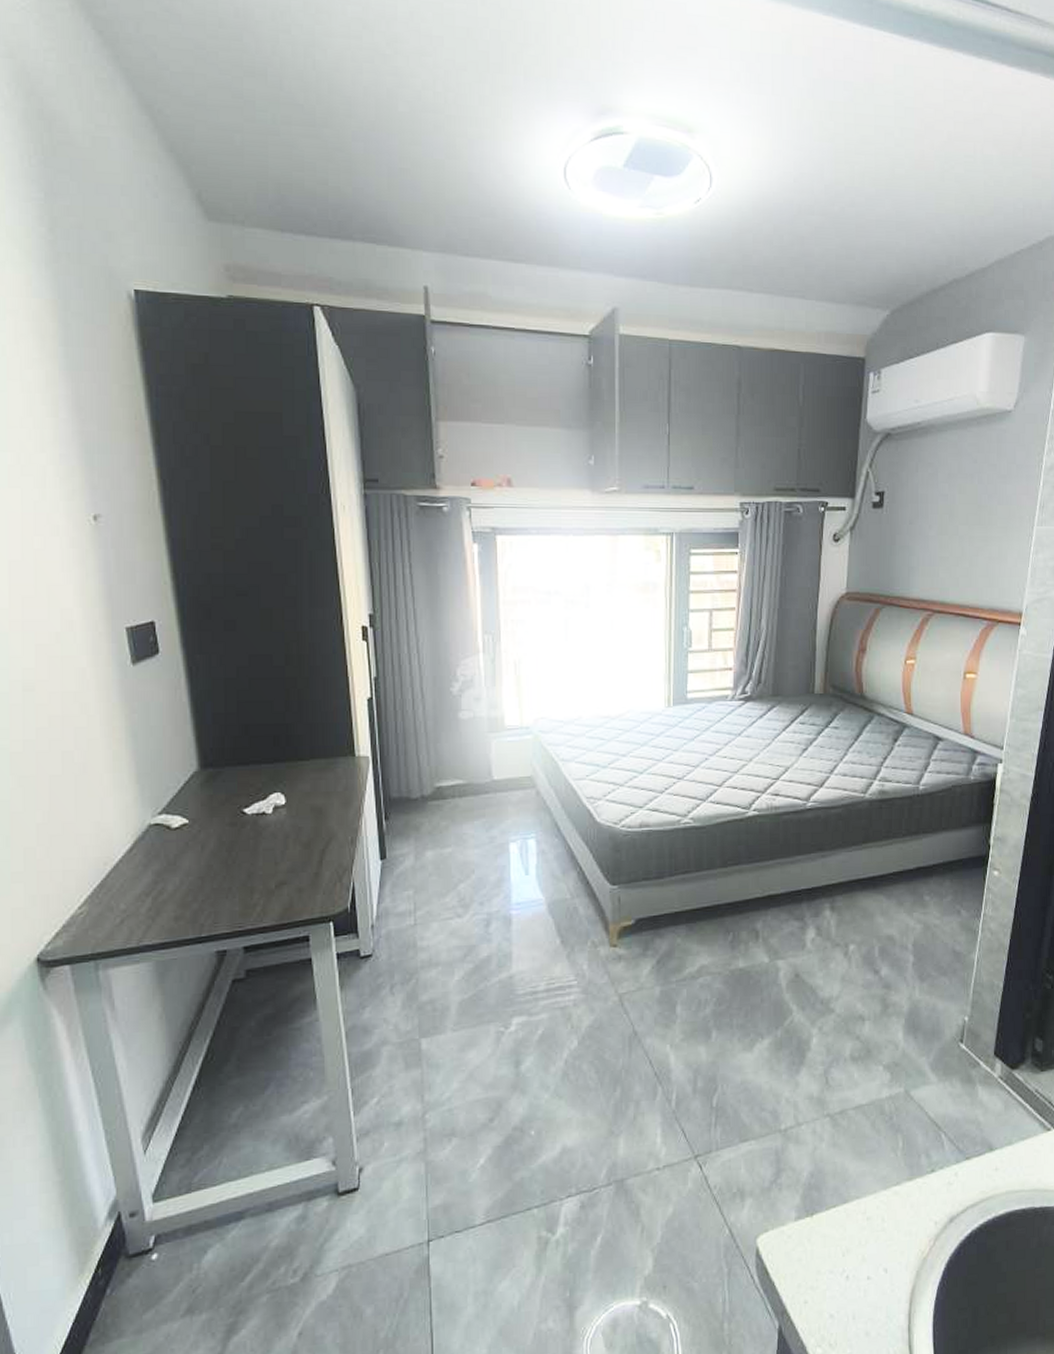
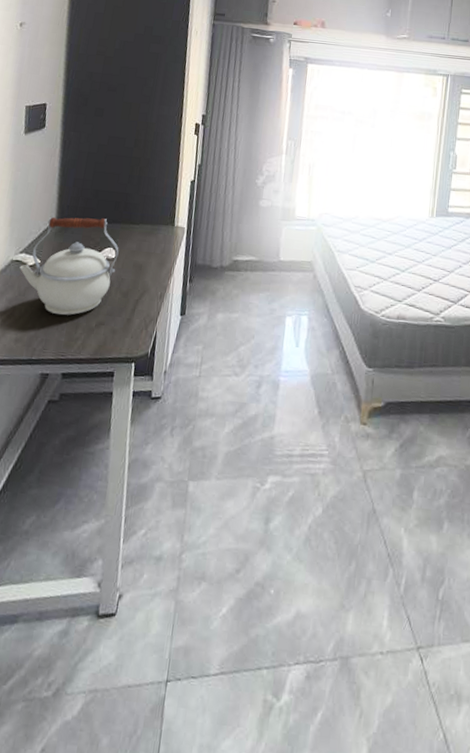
kettle: none [162,758,289,881] -> present [19,217,119,316]

